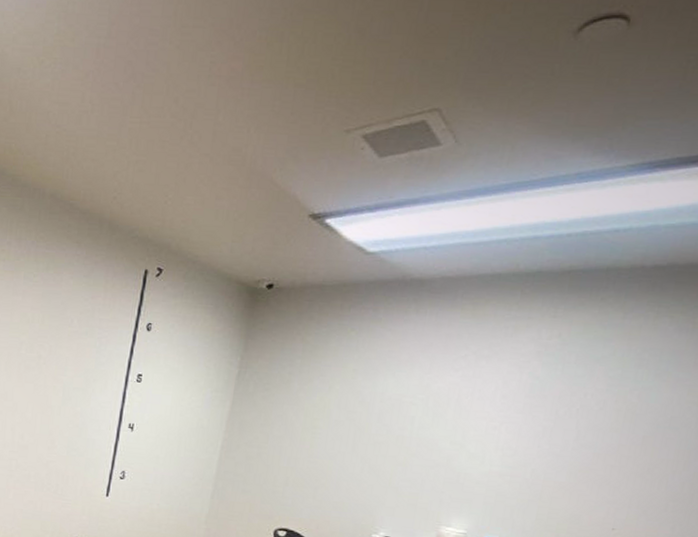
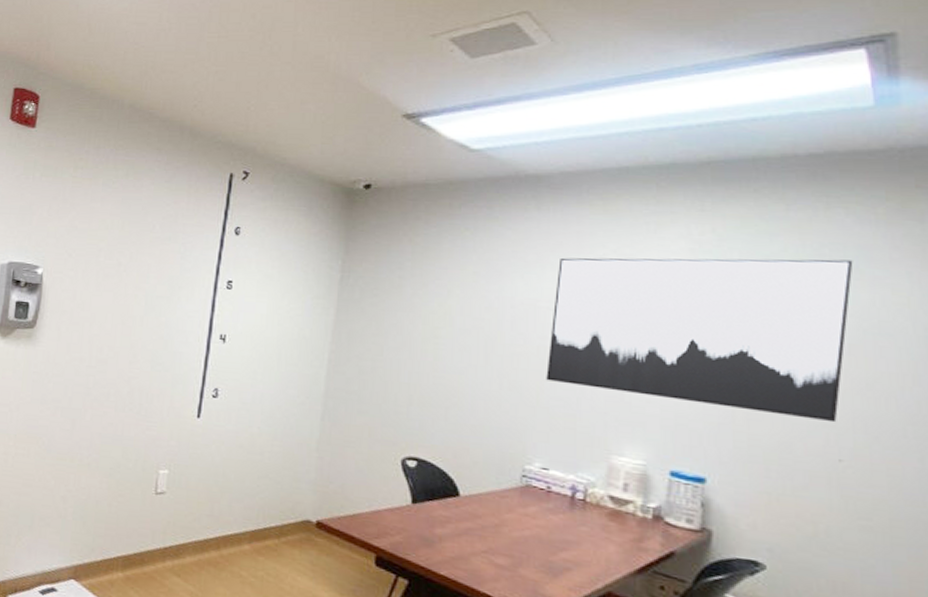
wall art: none [400,357,665,500] -> present [546,257,853,423]

